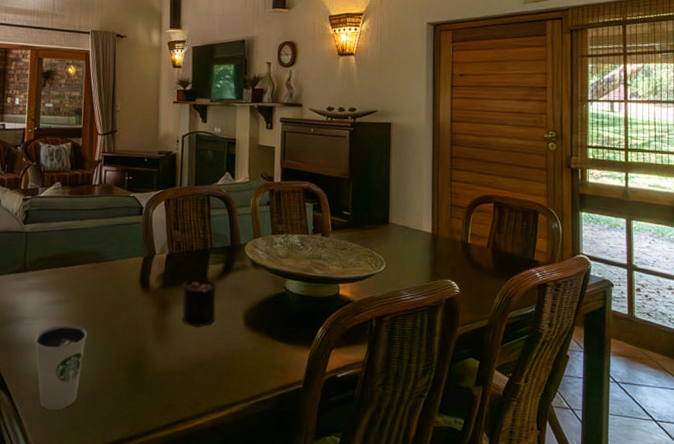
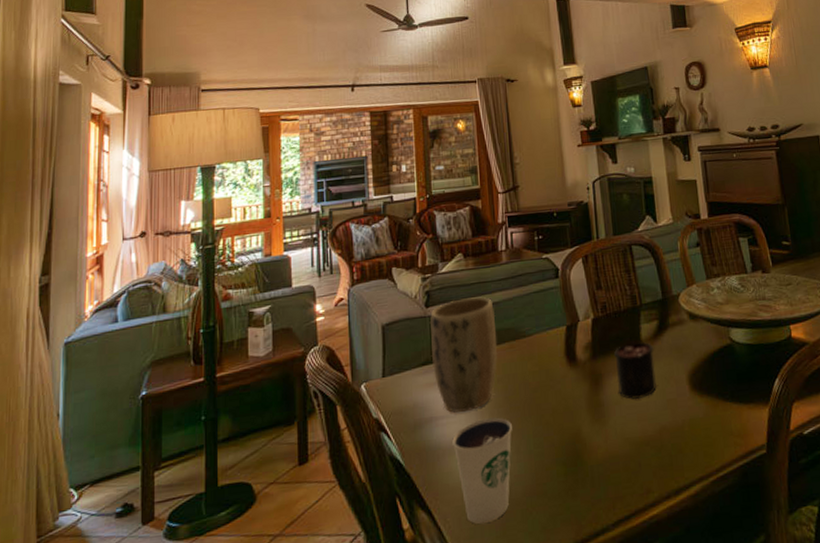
plant pot: none [24,221,84,316] -> present [429,297,498,413]

